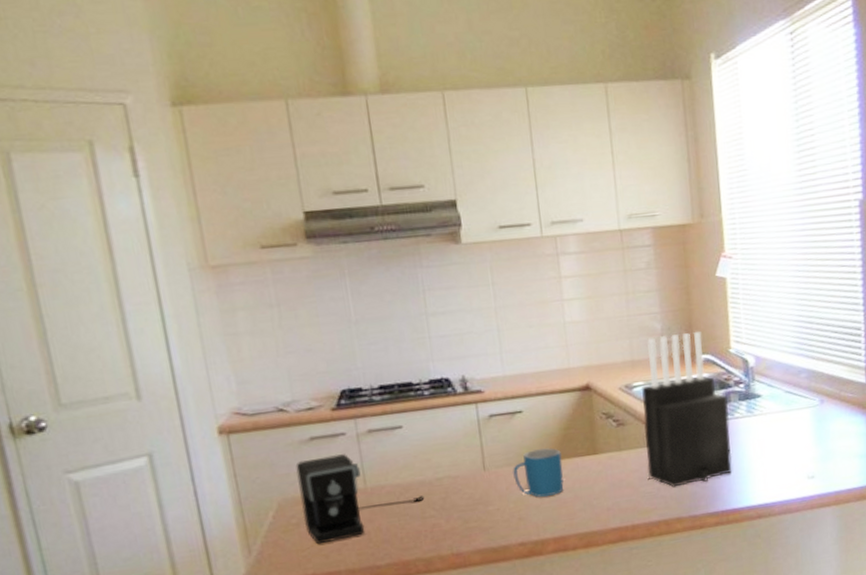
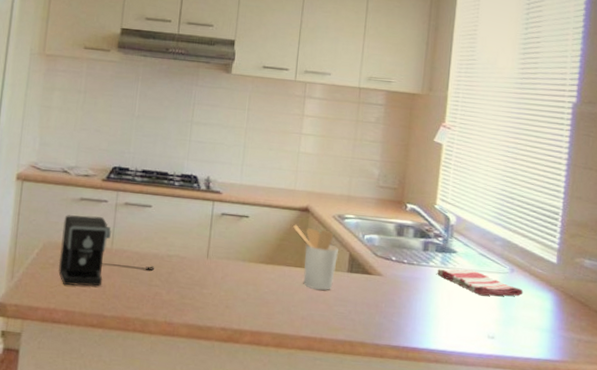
mug: present [513,448,564,498] -> none [230,250,273,294]
utensil holder: none [576,405,634,475] -> present [293,224,338,291]
knife block: present [641,331,732,488] -> none [343,180,426,316]
dish towel: none [744,411,837,437] -> present [437,268,524,297]

